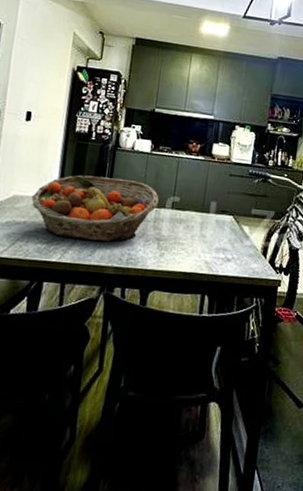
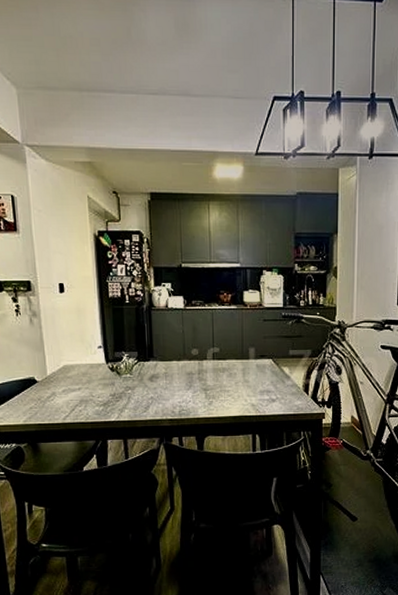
fruit basket: present [31,175,159,242] -> none [81,338,199,398]

